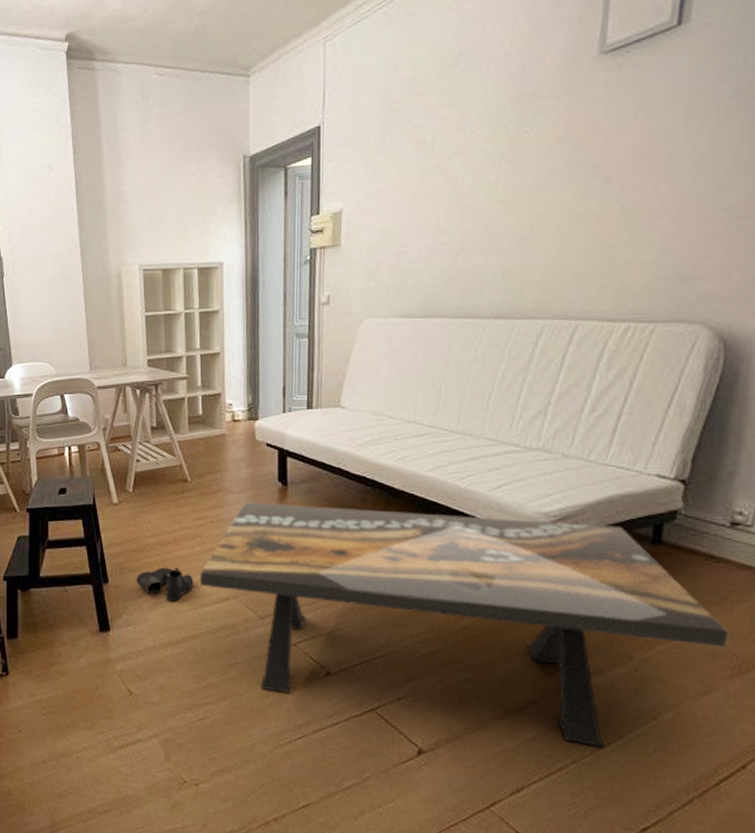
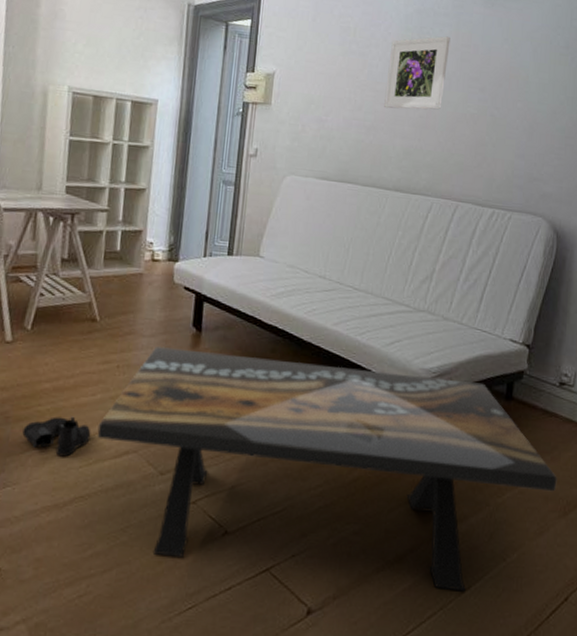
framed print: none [475,121,560,226] -> present [384,36,451,110]

